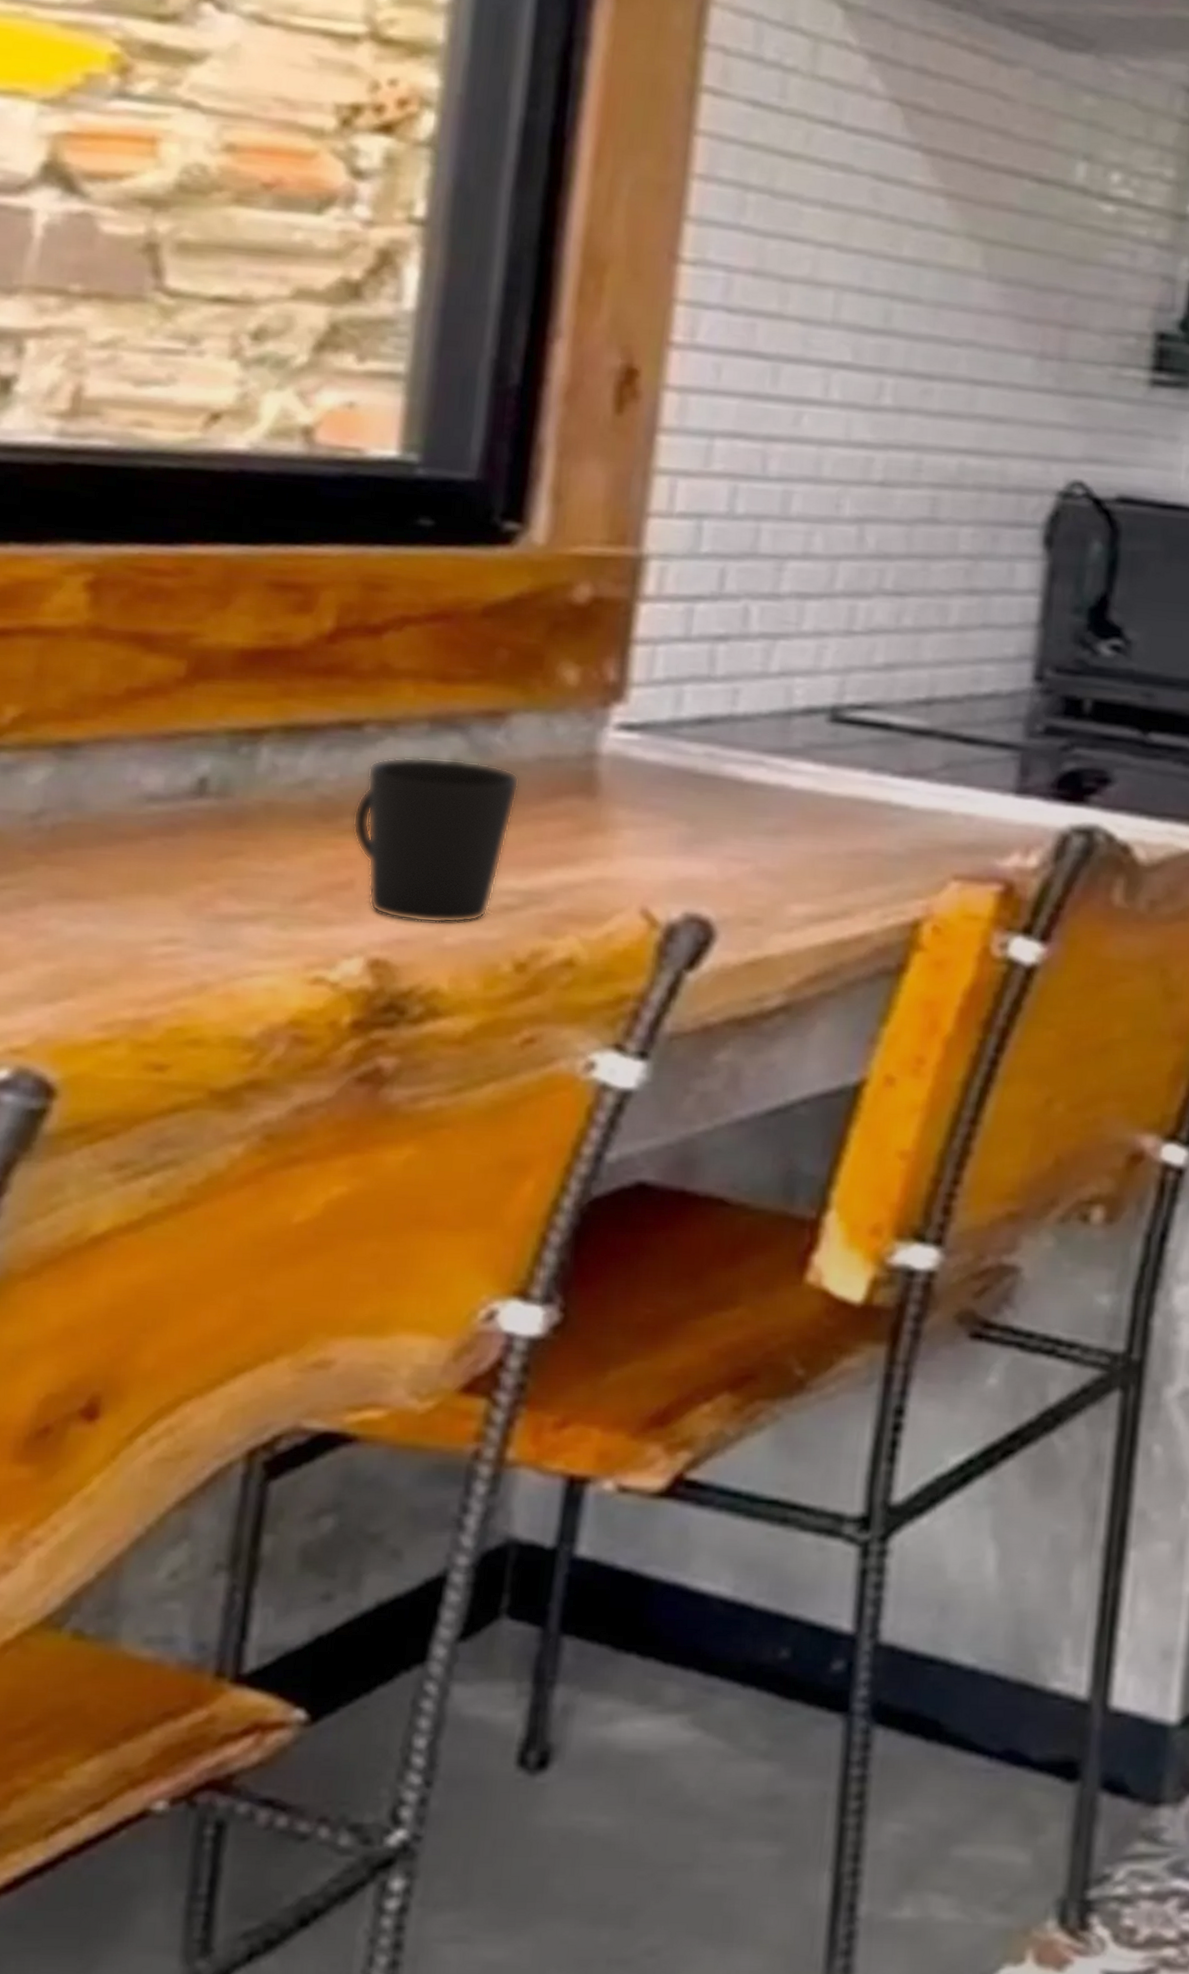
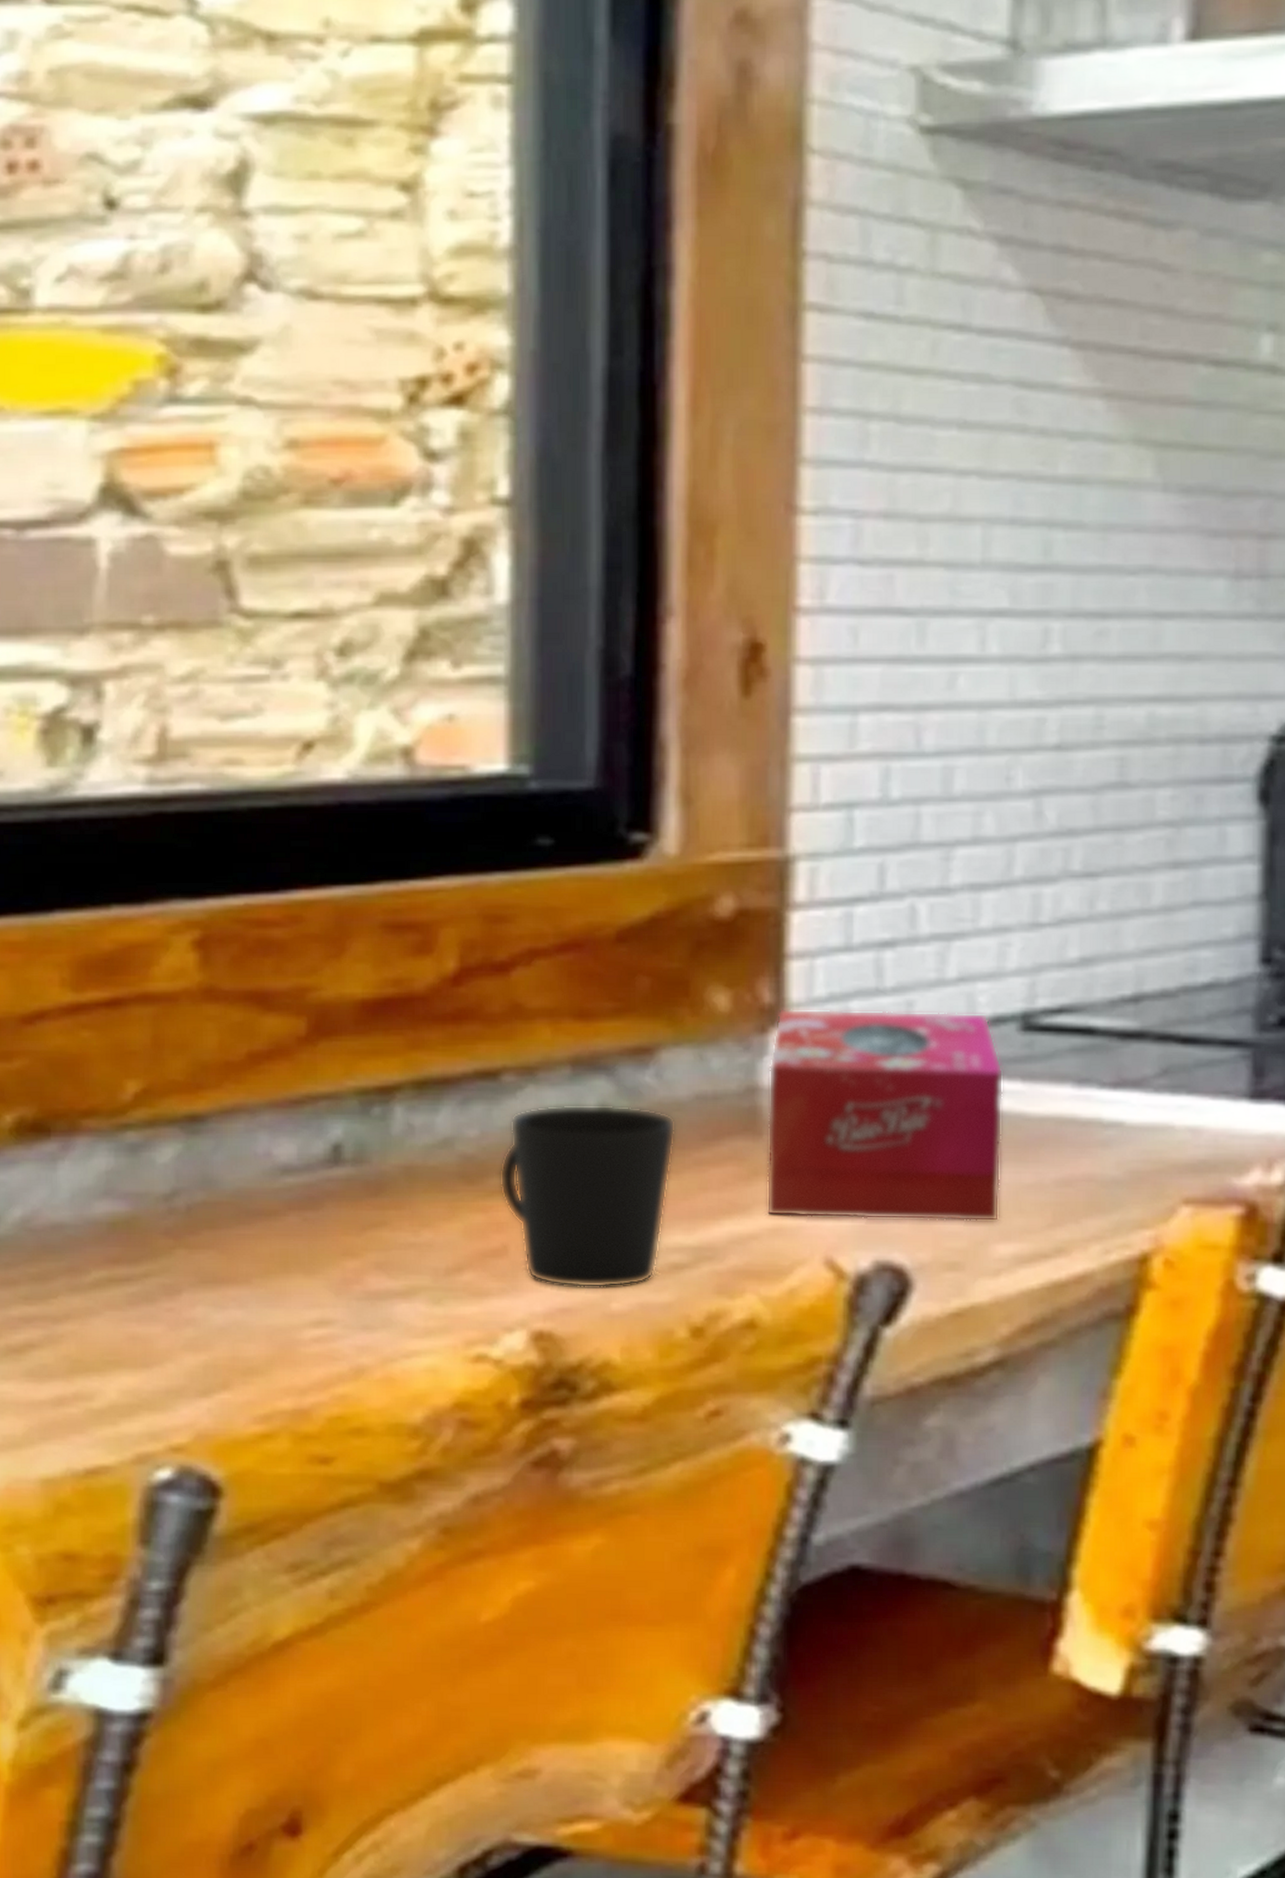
tissue box: none [593,687,812,885] -> present [766,1009,1004,1222]

